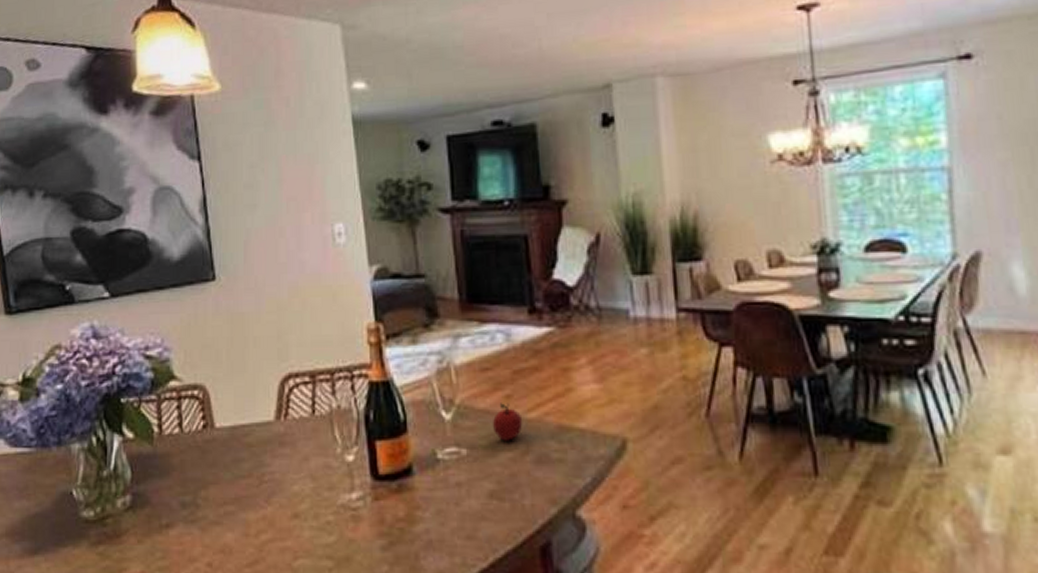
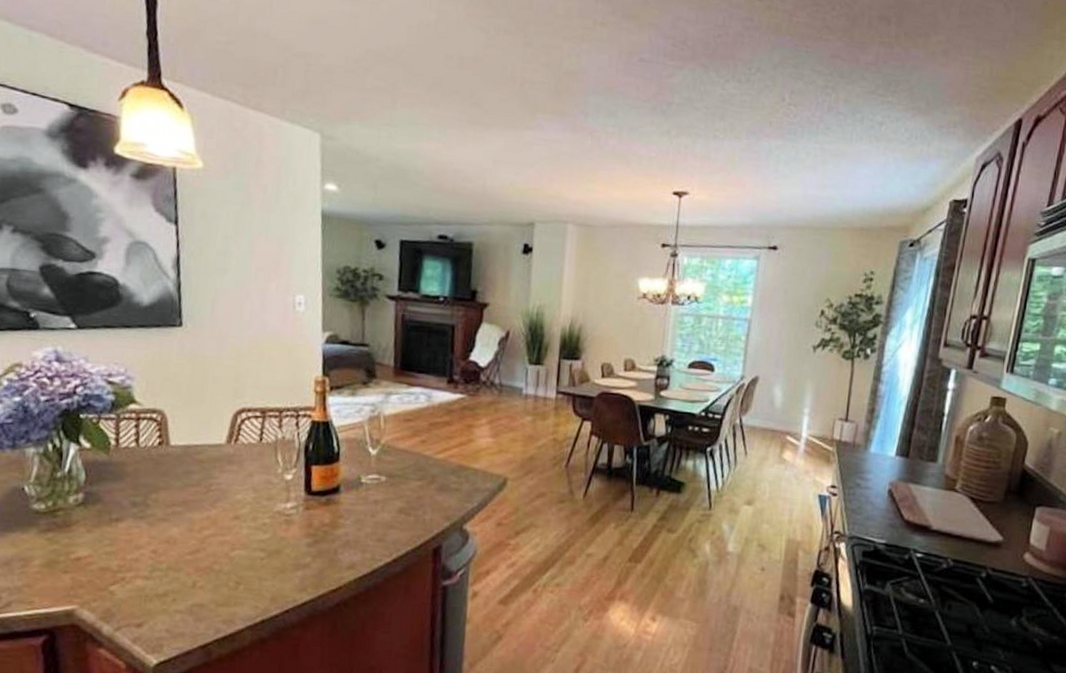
apple: present [492,403,523,441] -> none [408,446,433,473]

